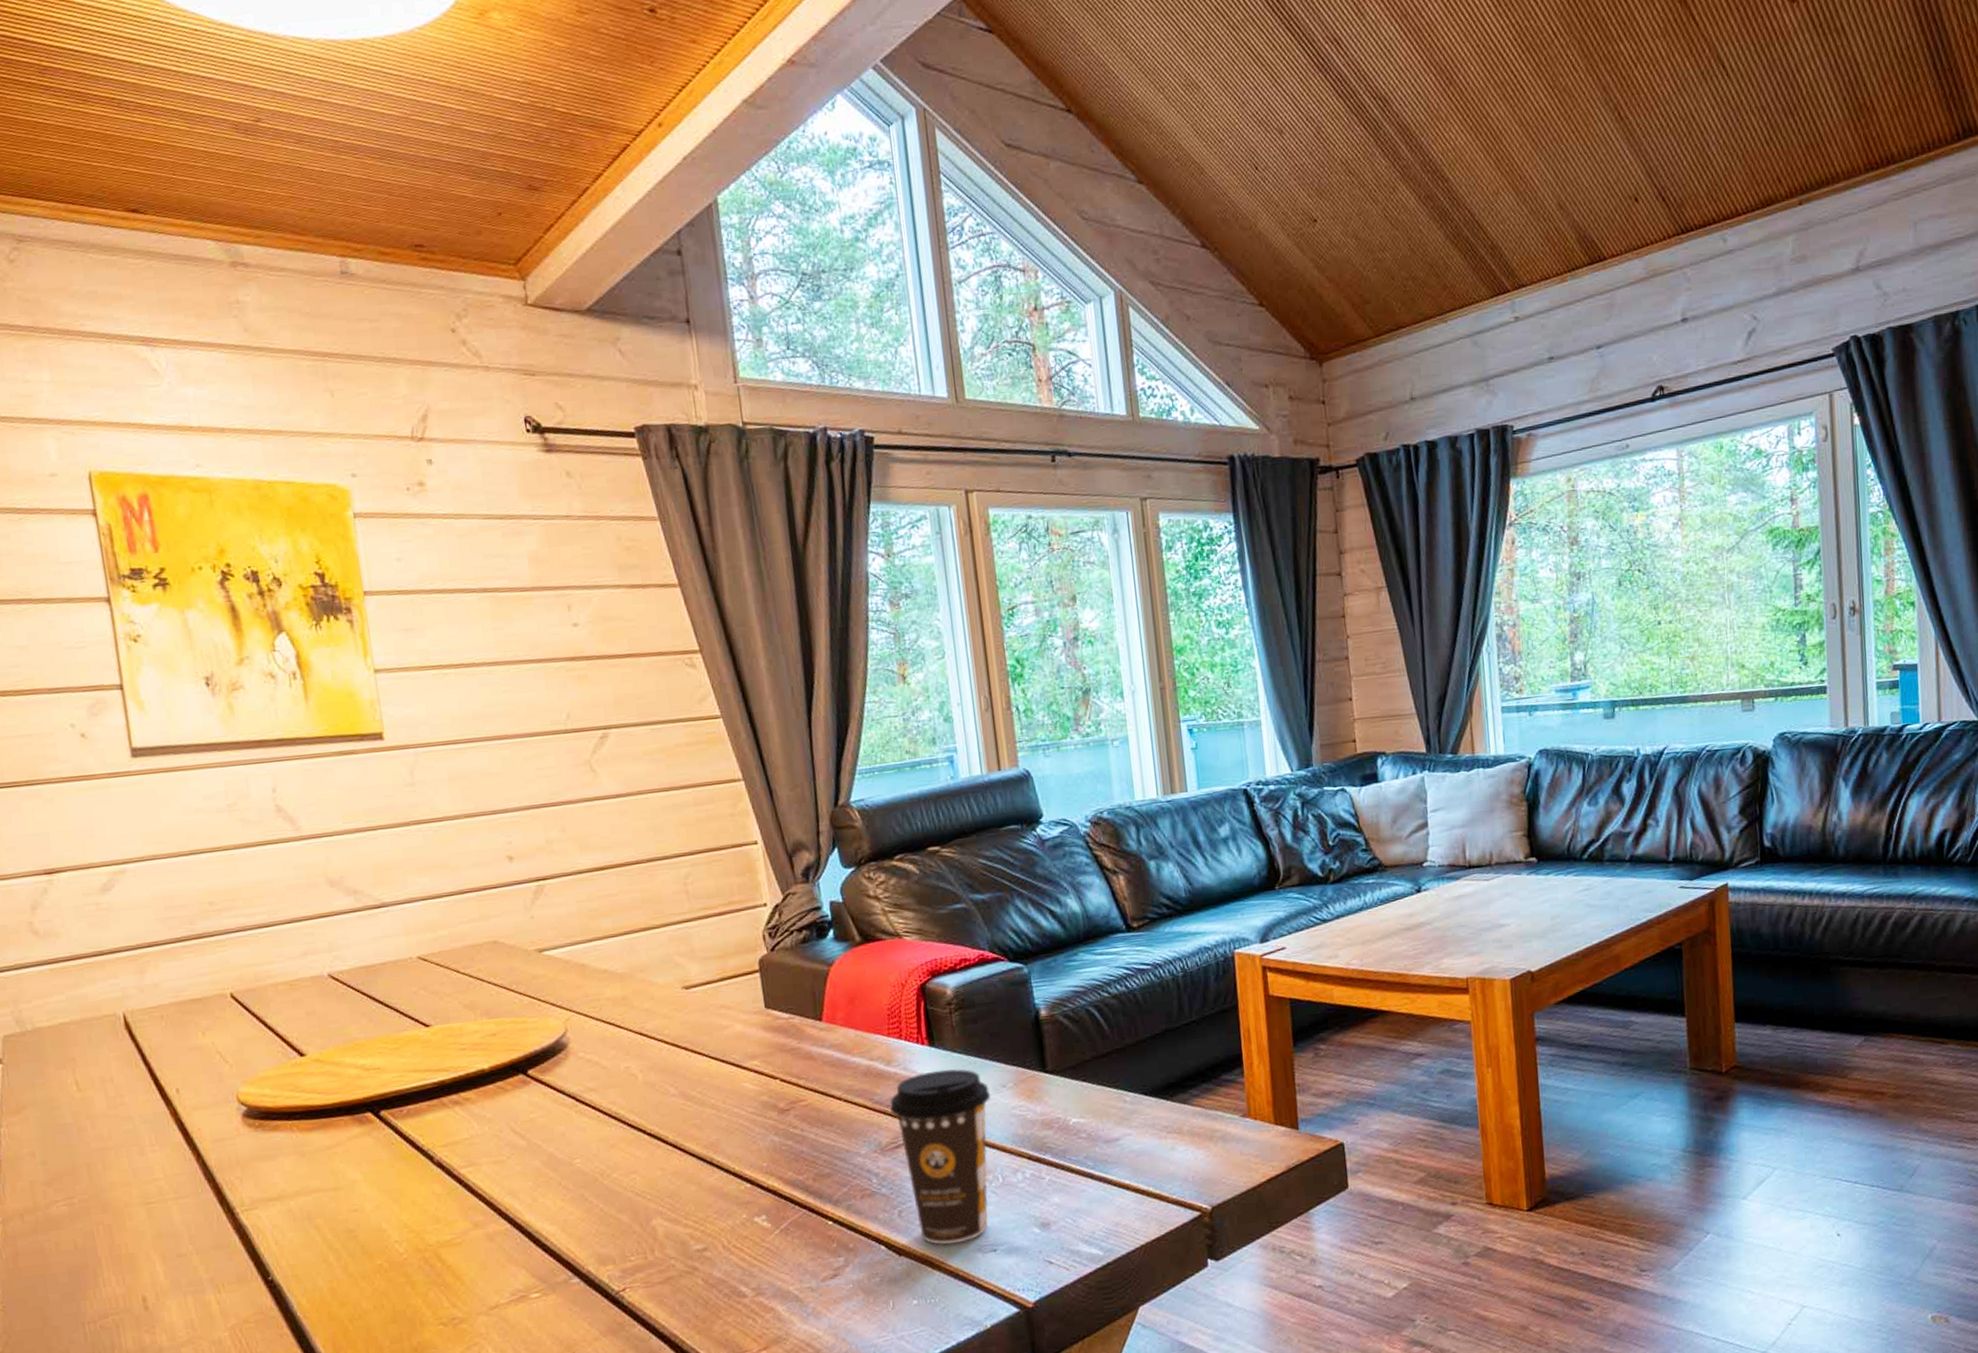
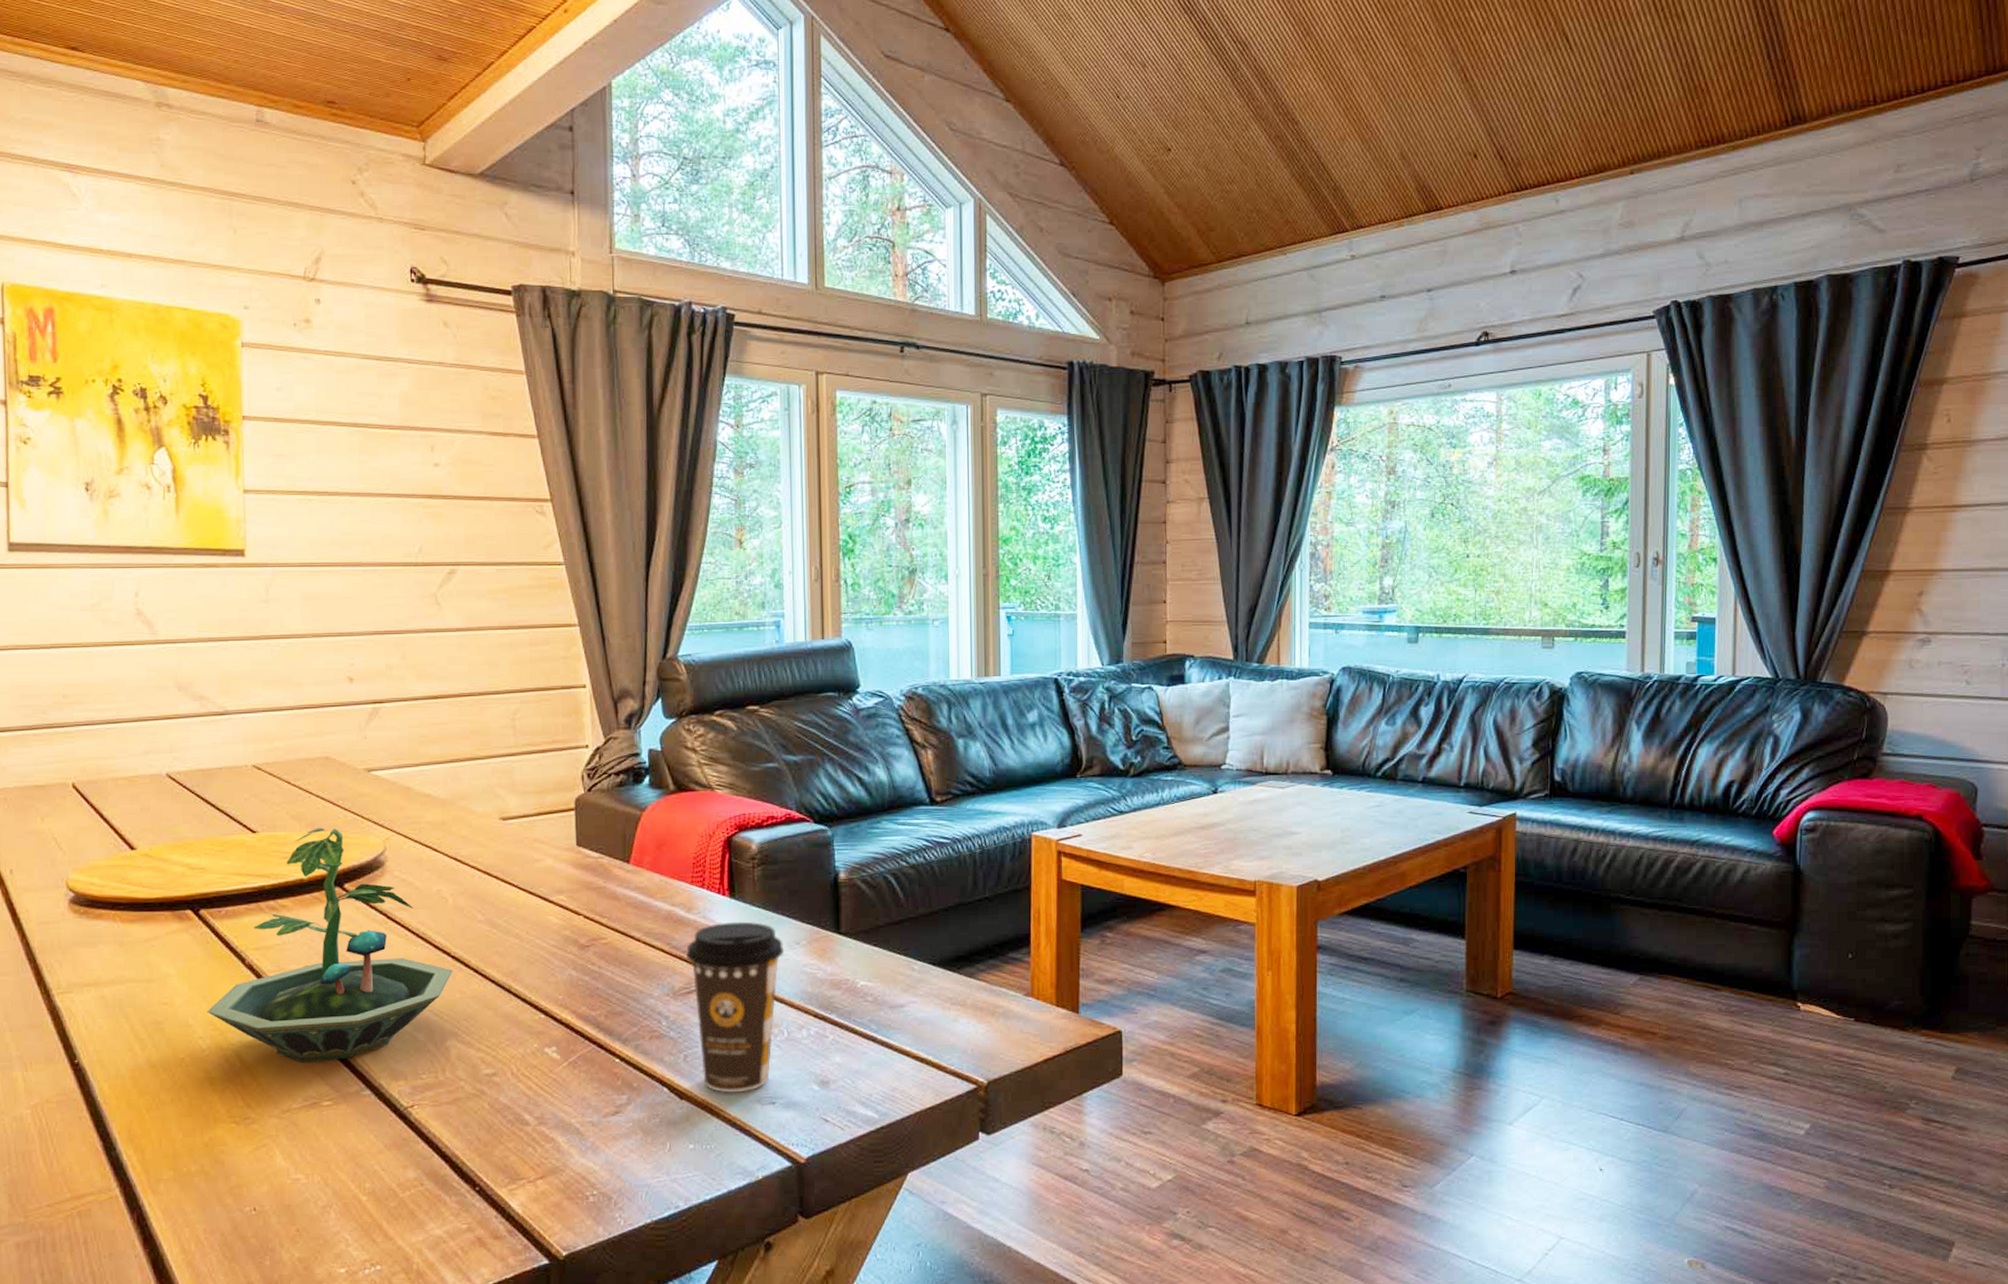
terrarium: none [400,1014,651,1257] -> present [207,827,453,1063]

